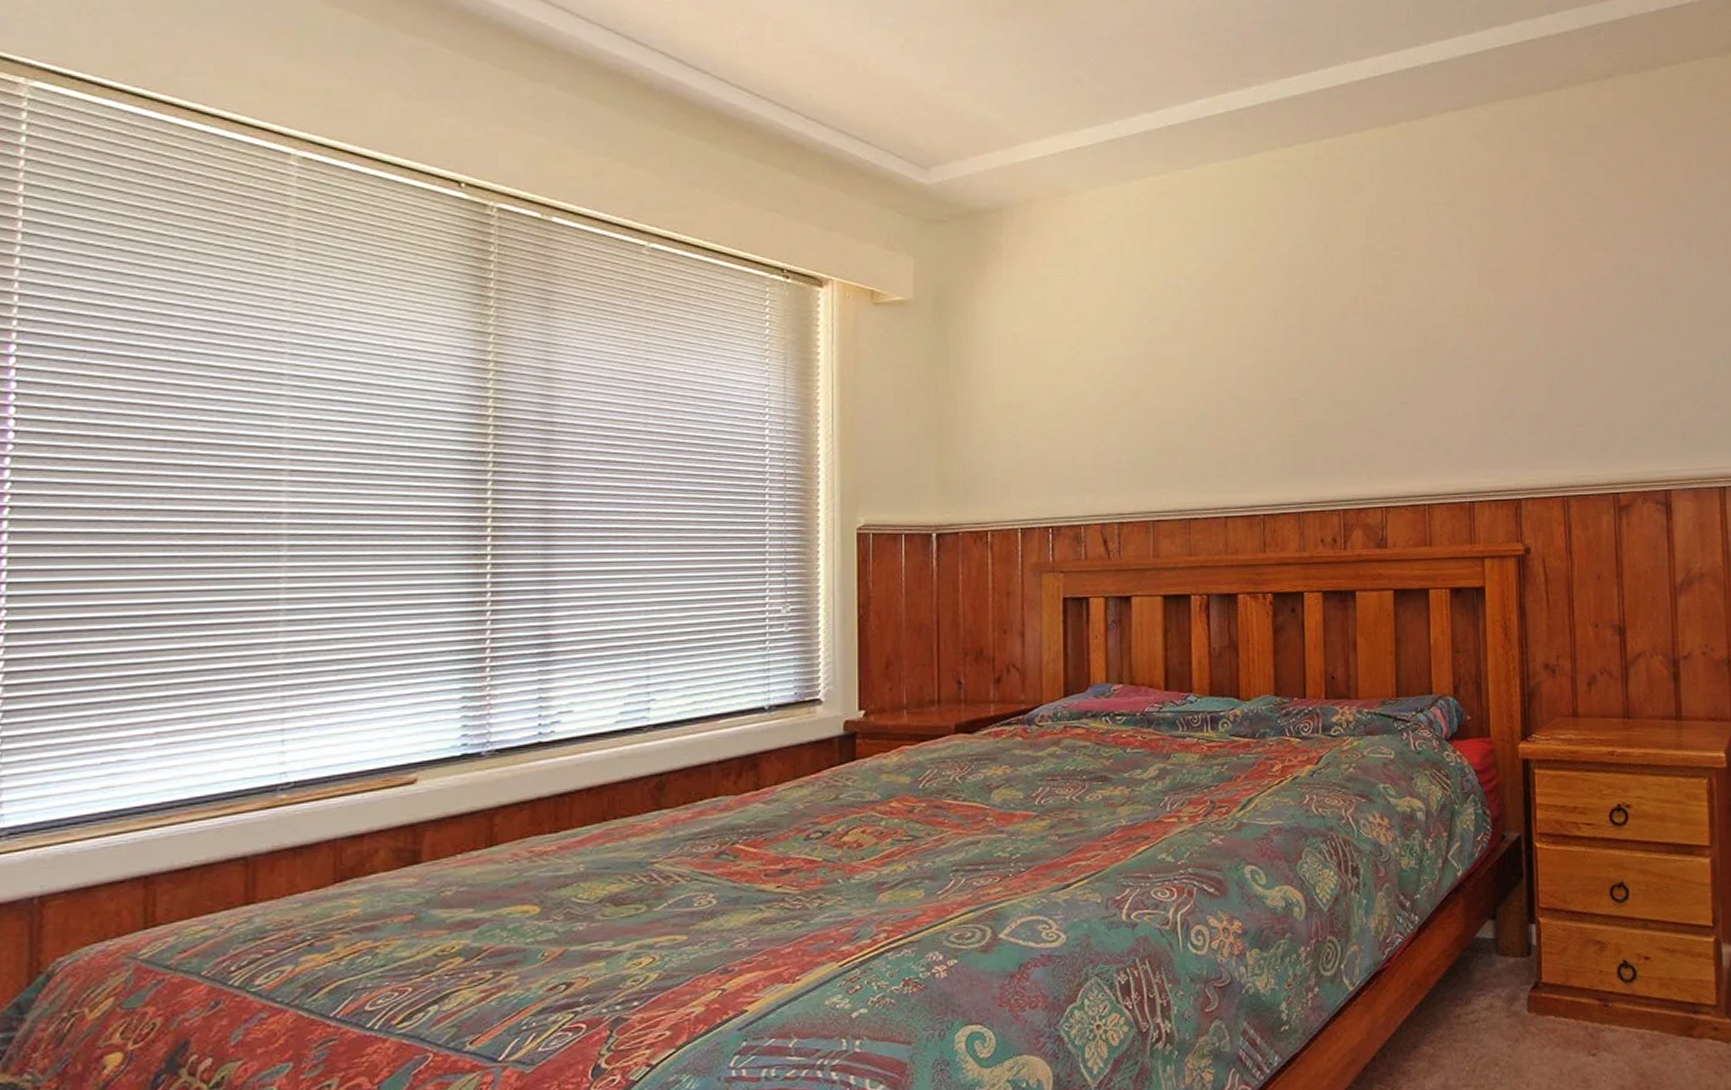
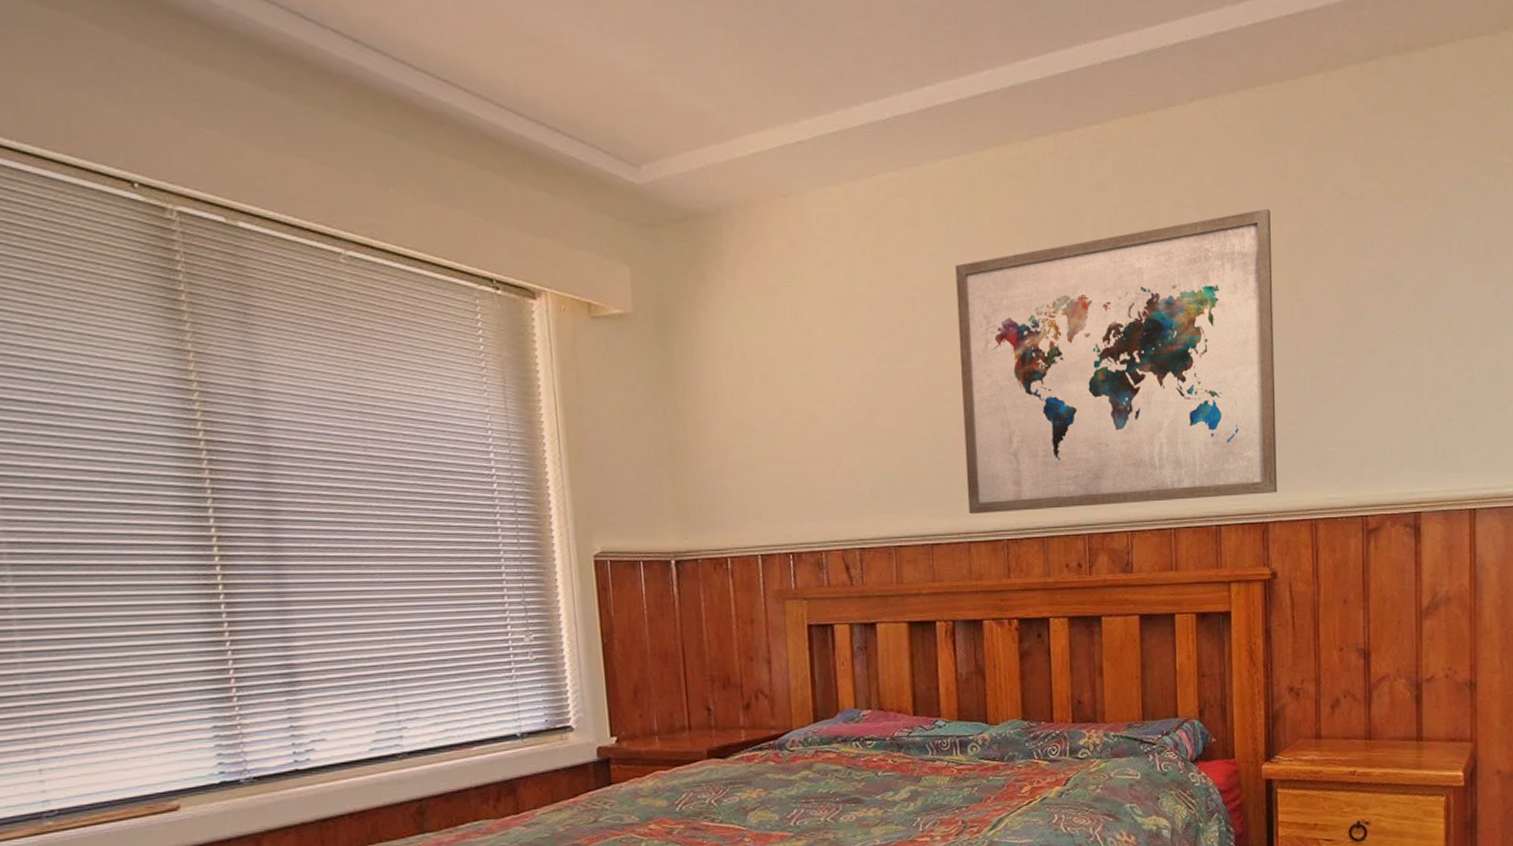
wall art: none [1220,207,1529,490] -> present [955,208,1277,515]

